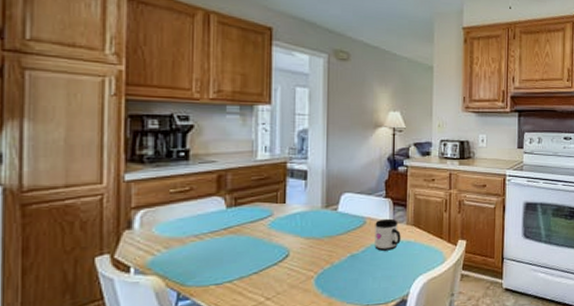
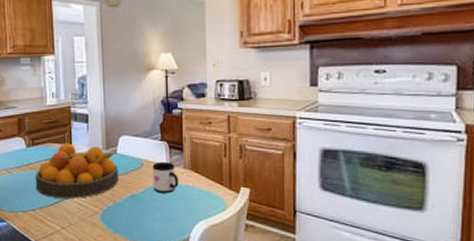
fruit bowl: none [235,202,338,265] -> present [35,143,118,198]

